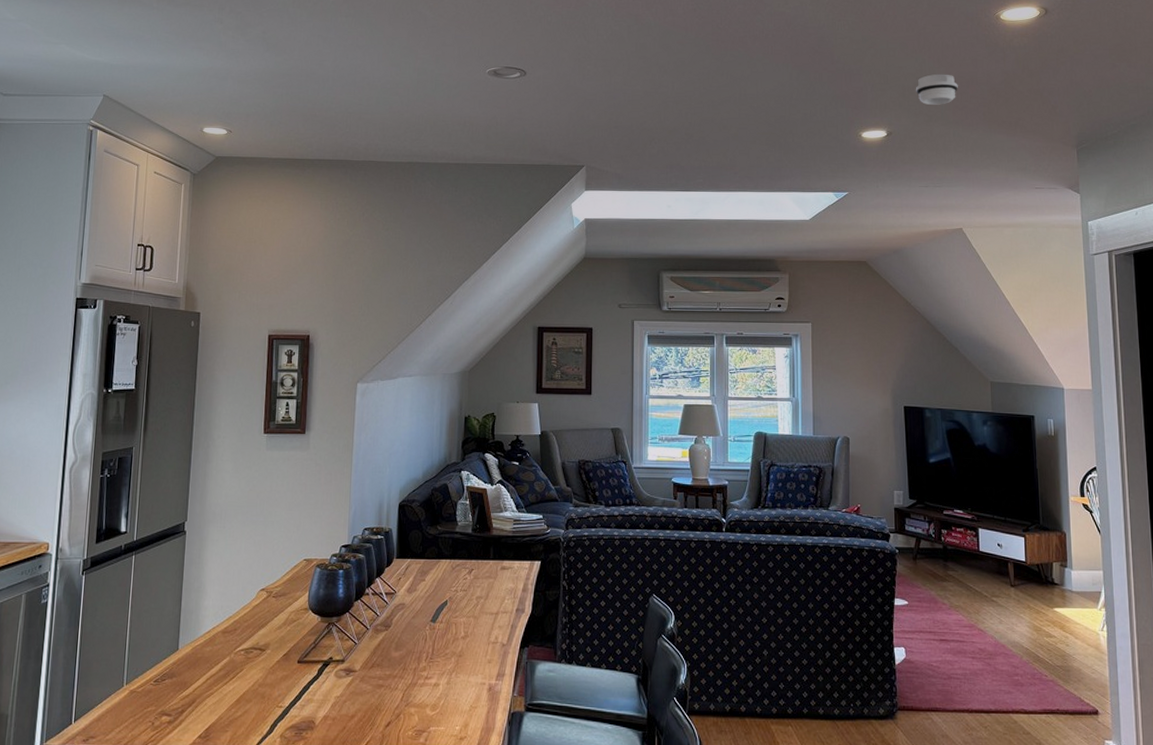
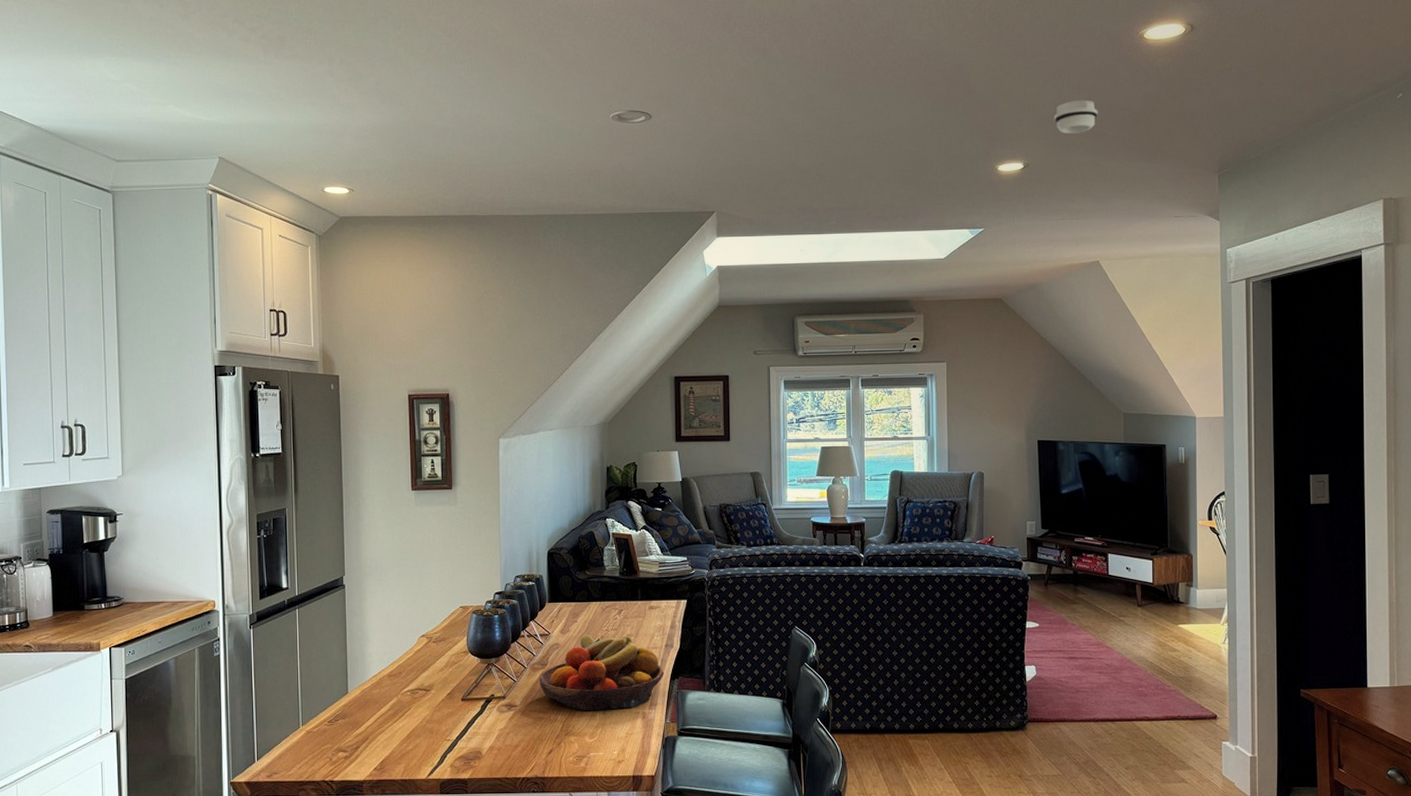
fruit bowl: none [381,594,514,679] -> present [539,634,664,710]

